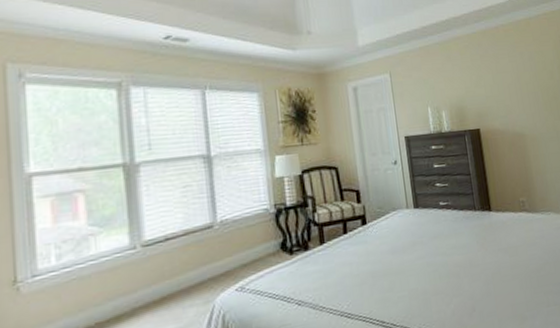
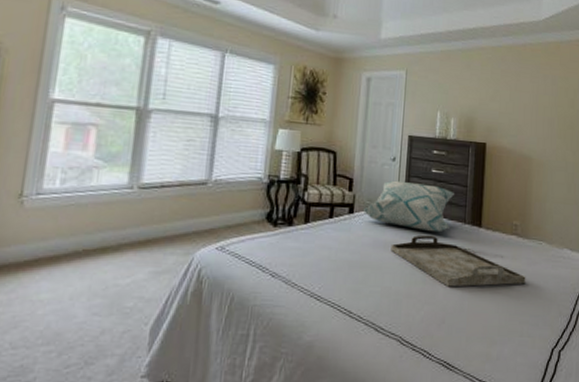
decorative pillow: none [375,180,462,228] -> present [362,180,455,233]
serving tray: none [409,229,543,276] -> present [390,235,526,287]

